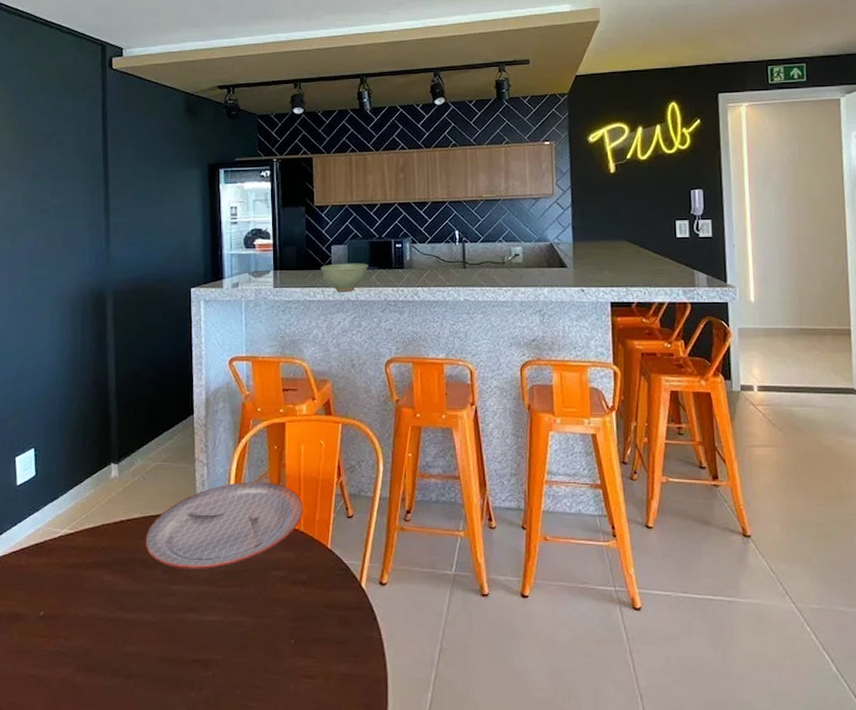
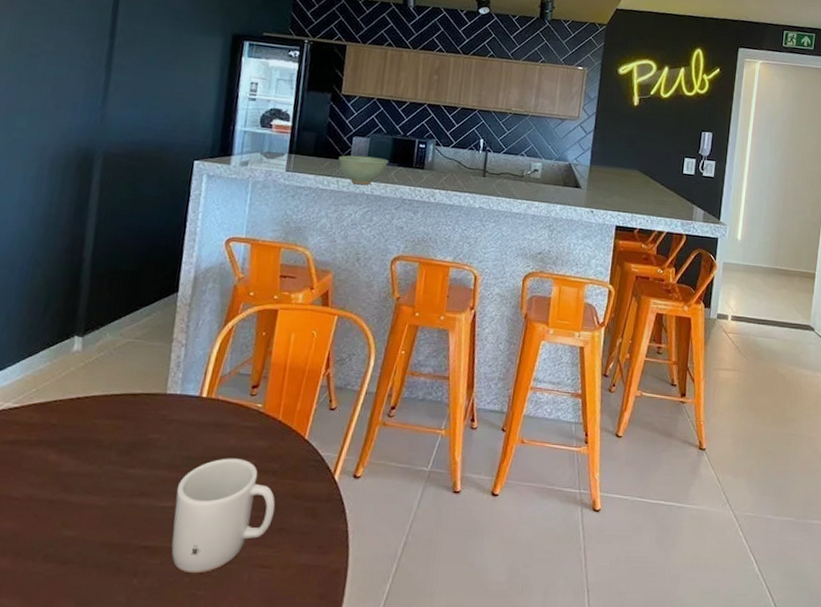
plate: present [145,482,304,569] -> none [101,366,285,454]
mug: none [217,571,310,685] -> present [171,458,276,574]

